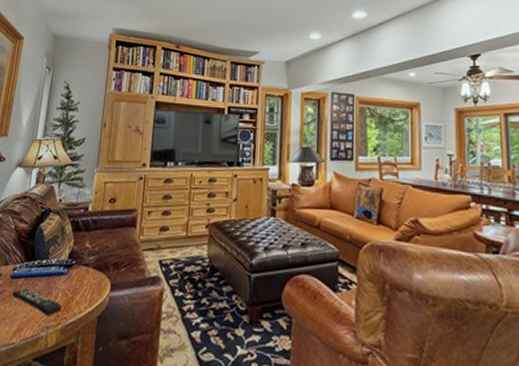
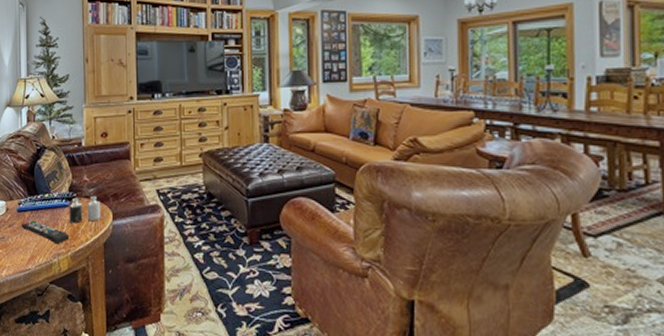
candle: none [64,264,100,294] -> present [69,195,101,224]

